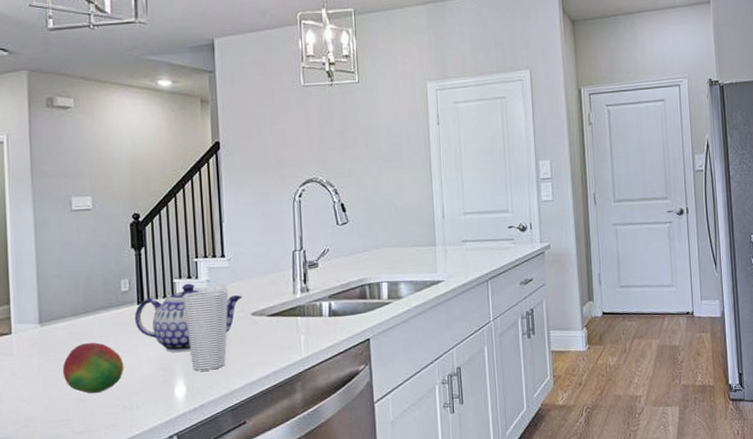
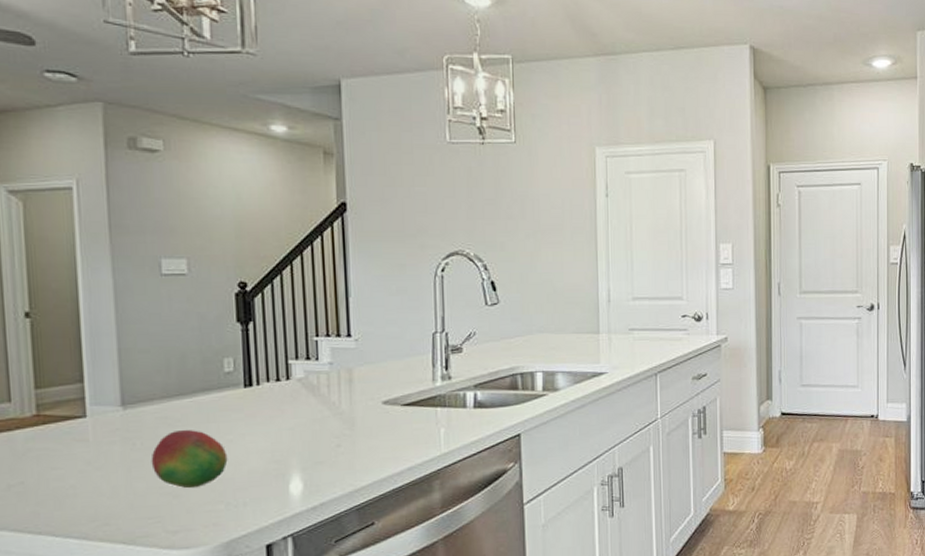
teapot: present [134,283,242,353] -> none [240,365,372,444]
cup: present [183,289,229,371] -> none [300,373,356,466]

